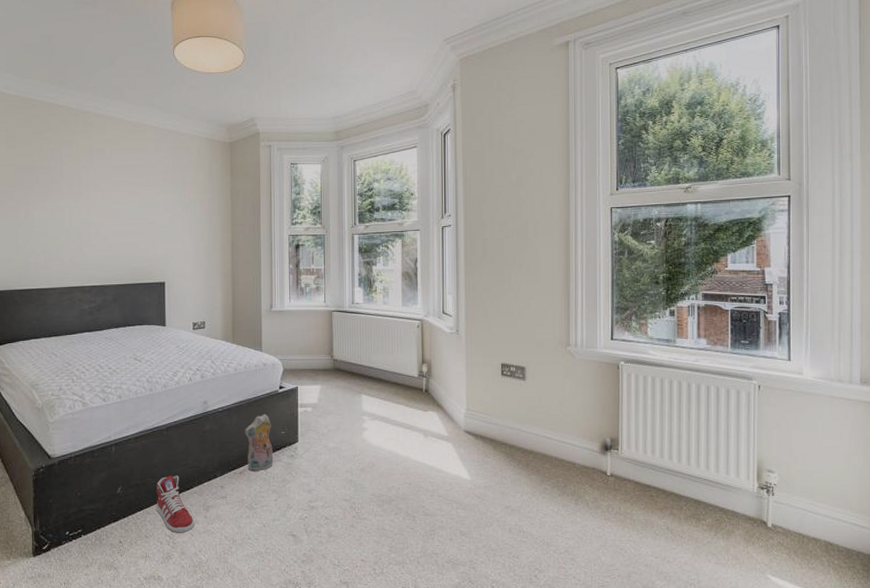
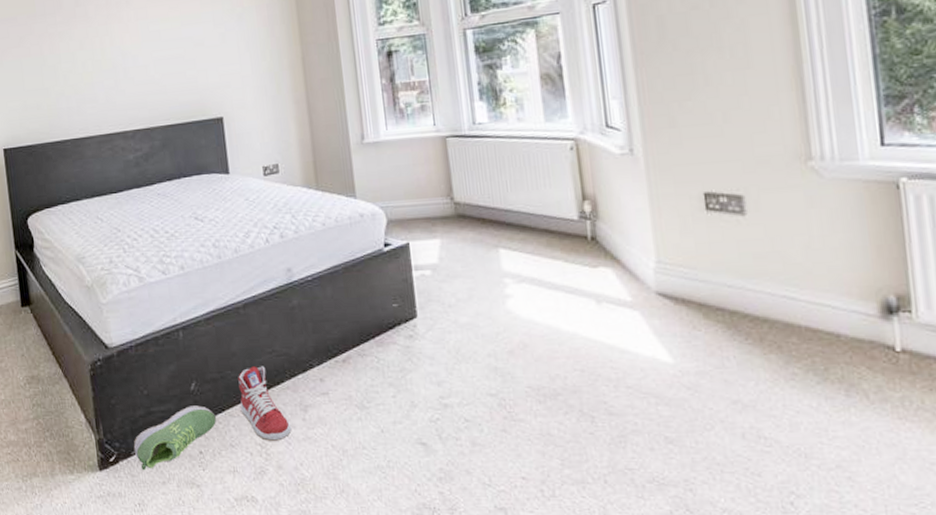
shoe: none [64,505,135,556] -> present [133,405,216,471]
plush toy: present [244,413,273,471] -> none [343,281,386,359]

